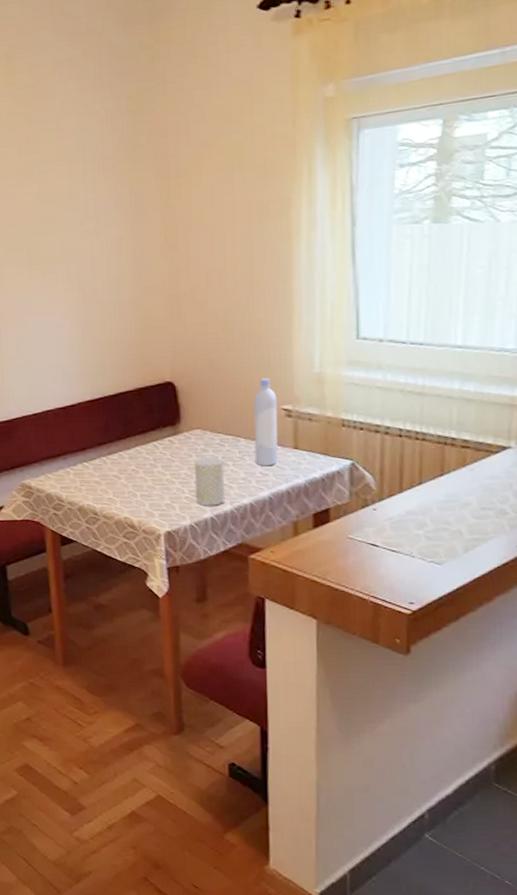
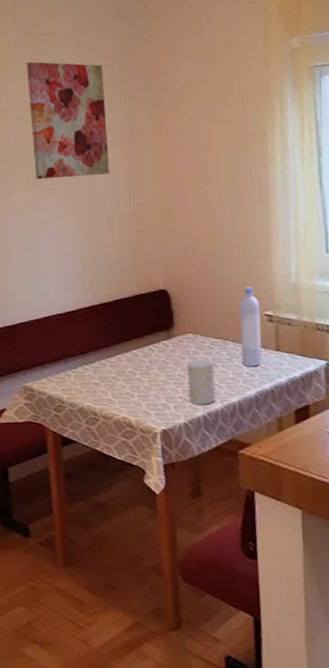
wall art: none [21,129,113,263] -> present [26,61,110,180]

